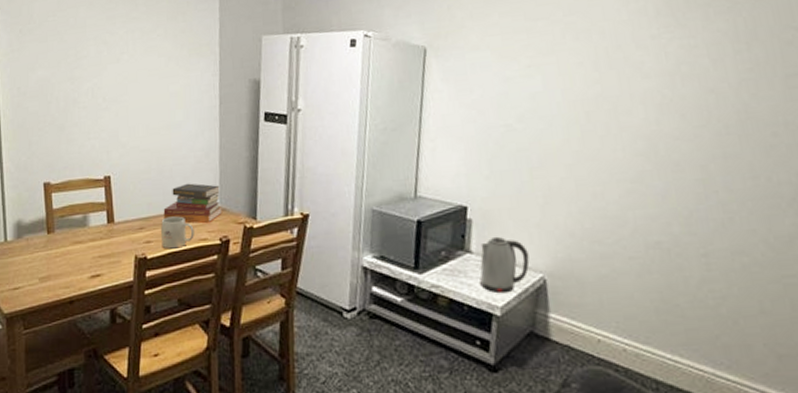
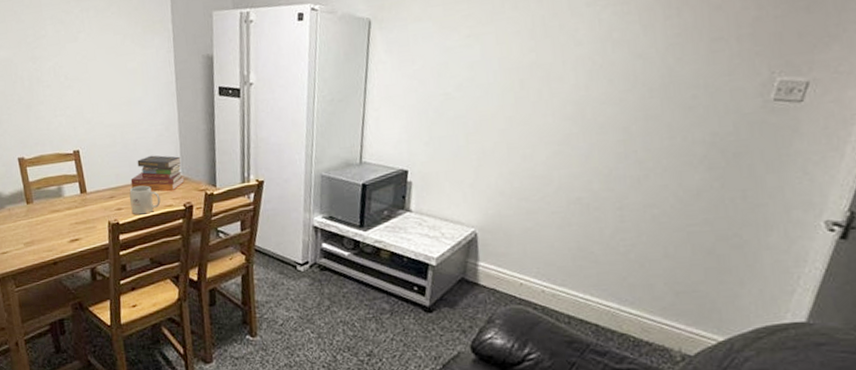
kettle: present [479,236,530,294] -> none [418,196,463,246]

